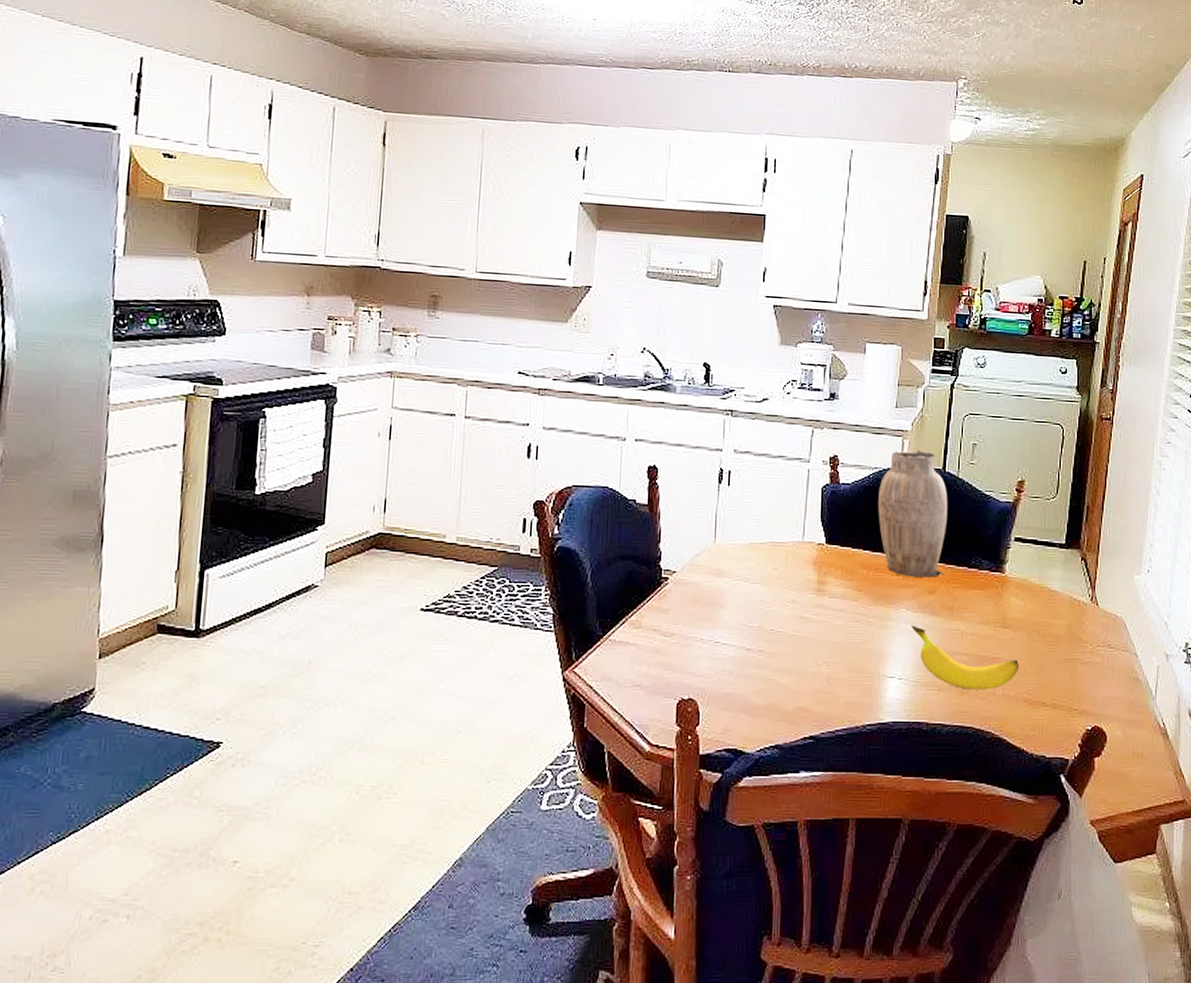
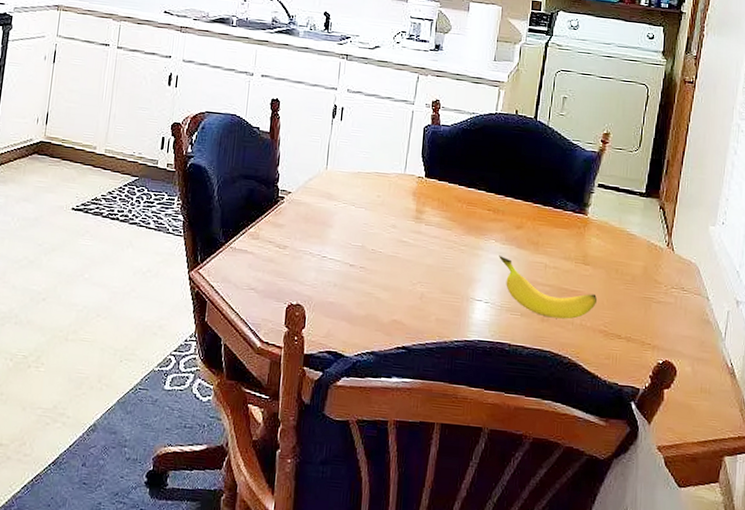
vase: present [878,450,948,578] -> none [473,99,538,214]

